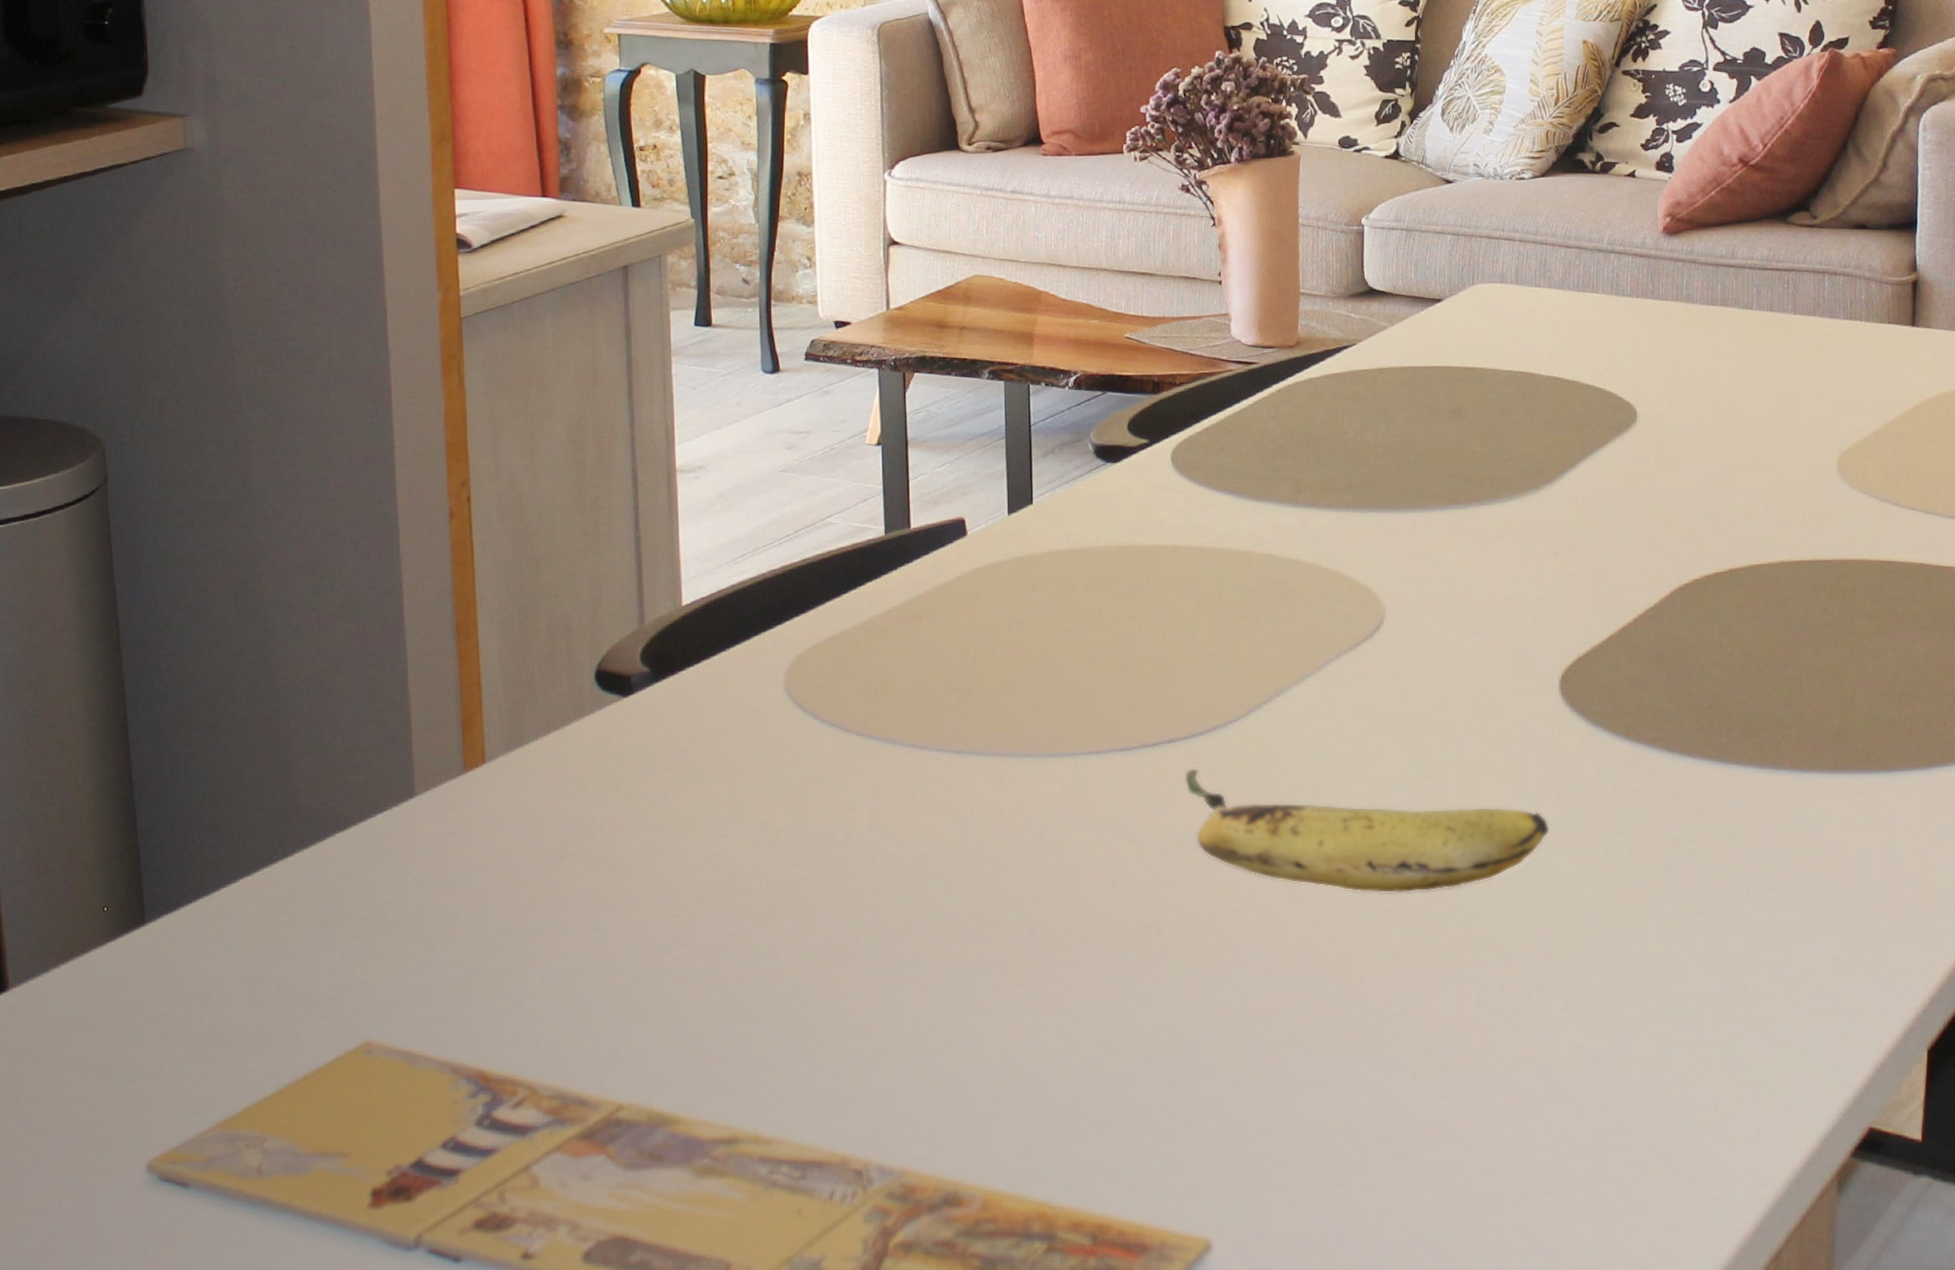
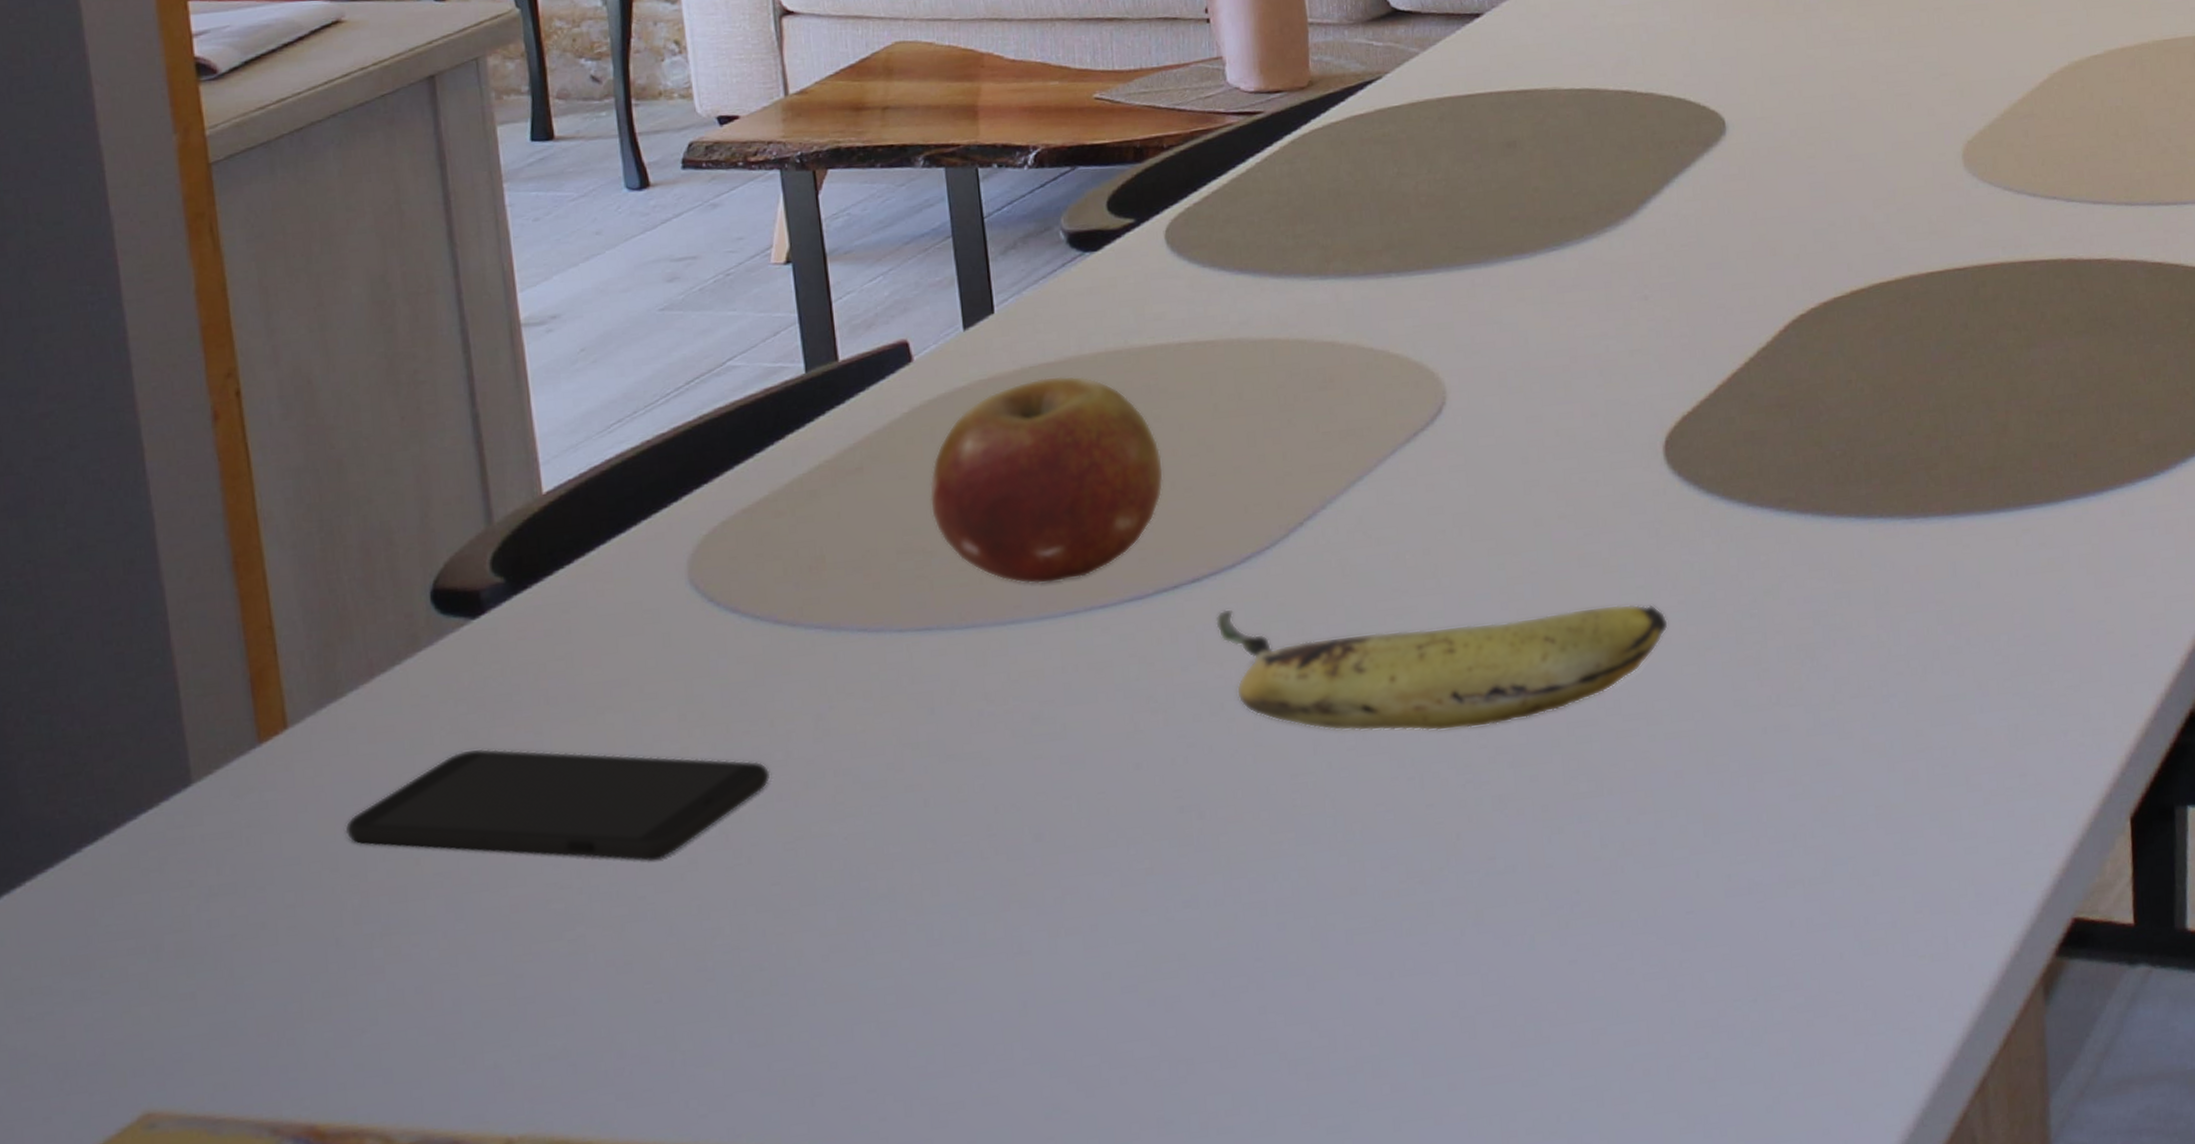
mobile phone: none [520,799,834,904] -> present [345,748,771,860]
fruit: none [971,561,1154,728] -> present [929,376,1164,584]

